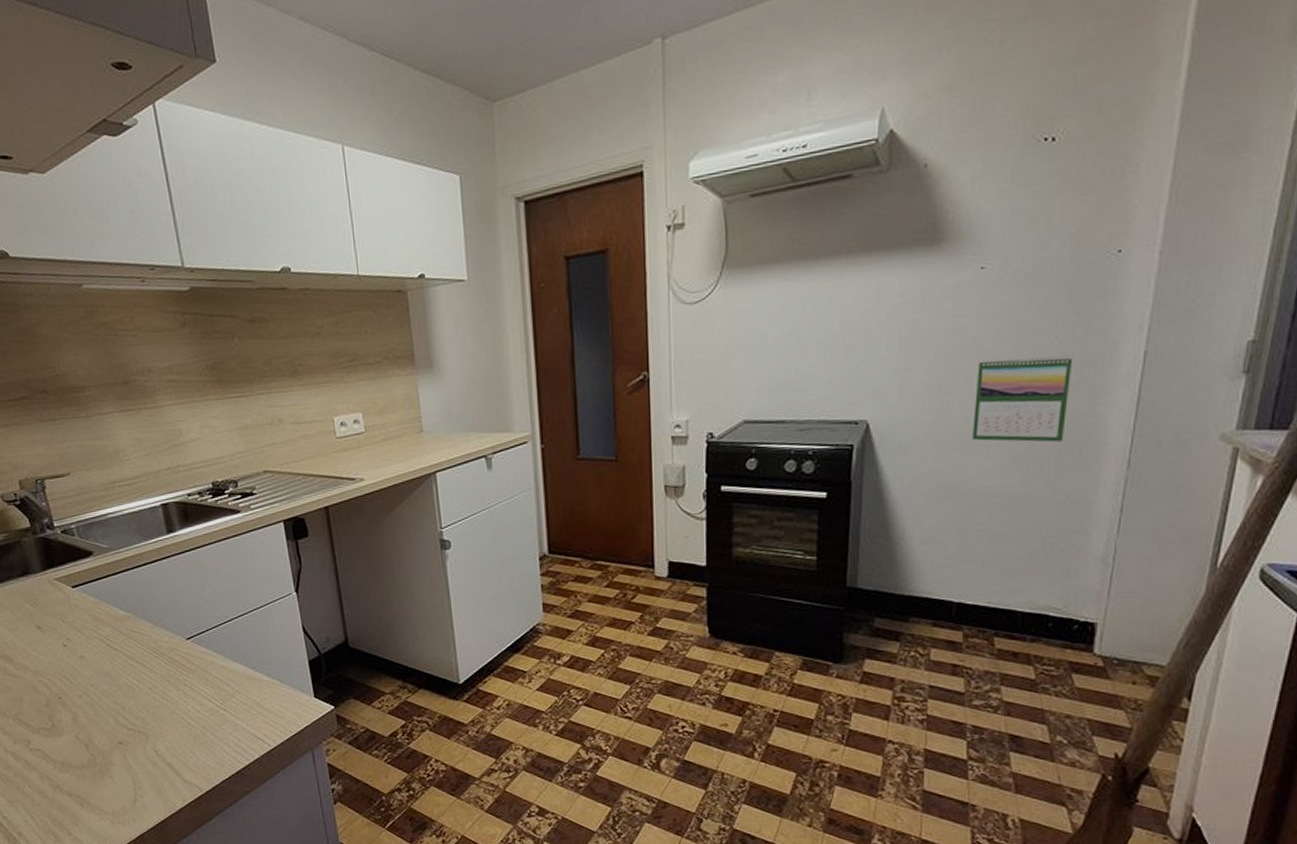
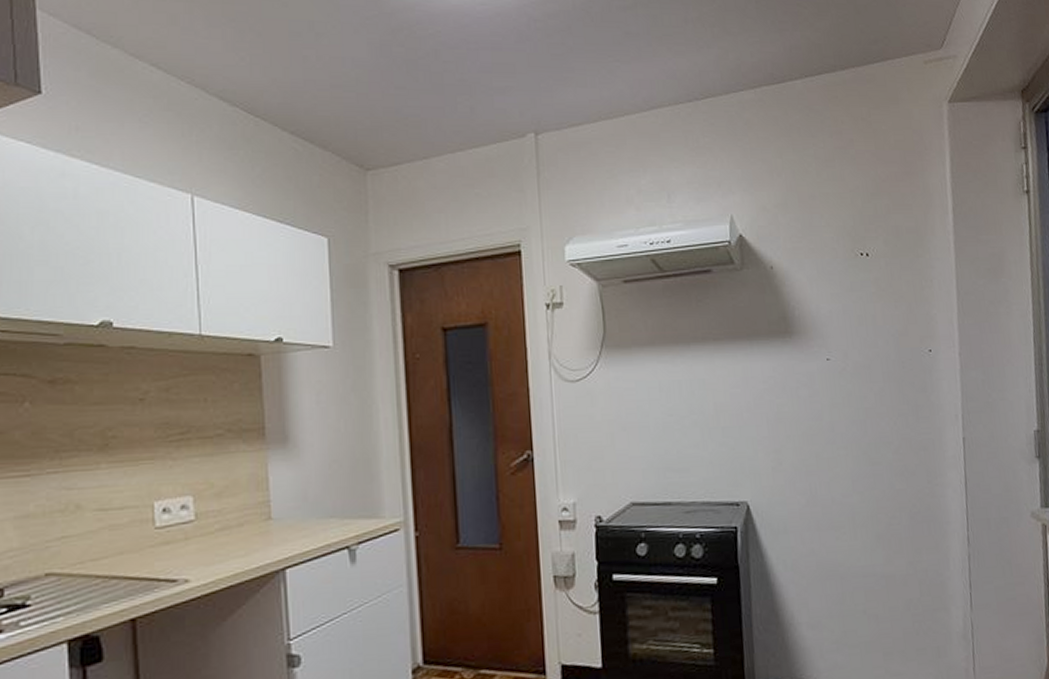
calendar: present [972,355,1073,442] -> none [836,440,915,522]

